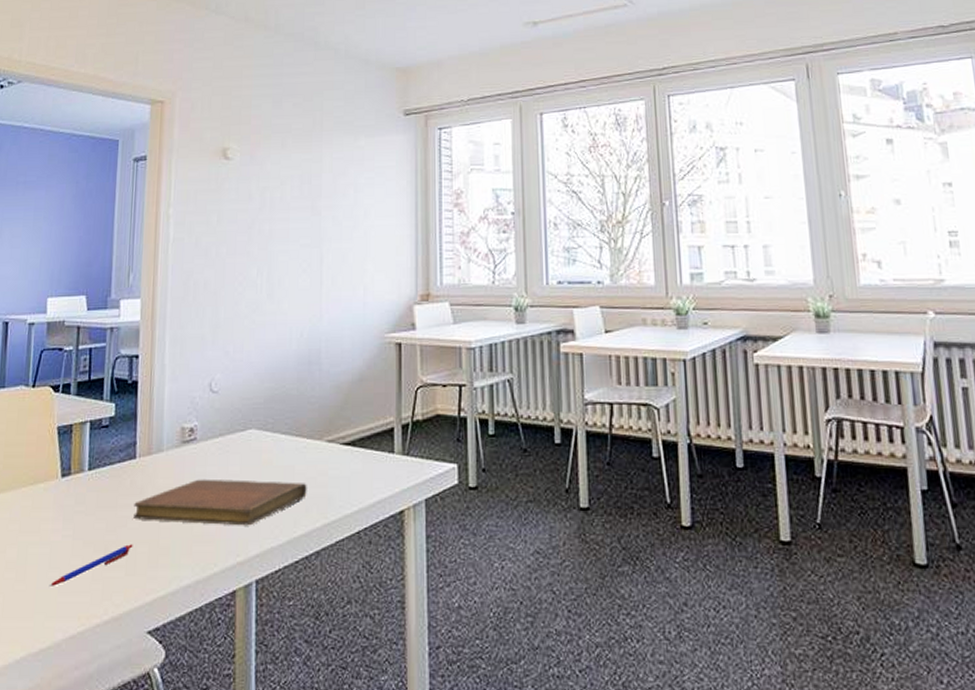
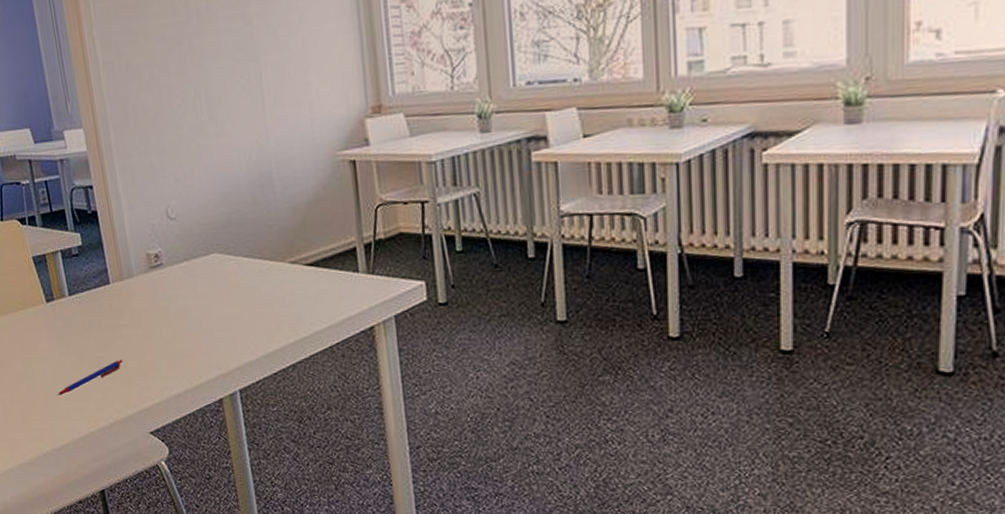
notebook: present [133,479,307,526] -> none [116,301,277,343]

